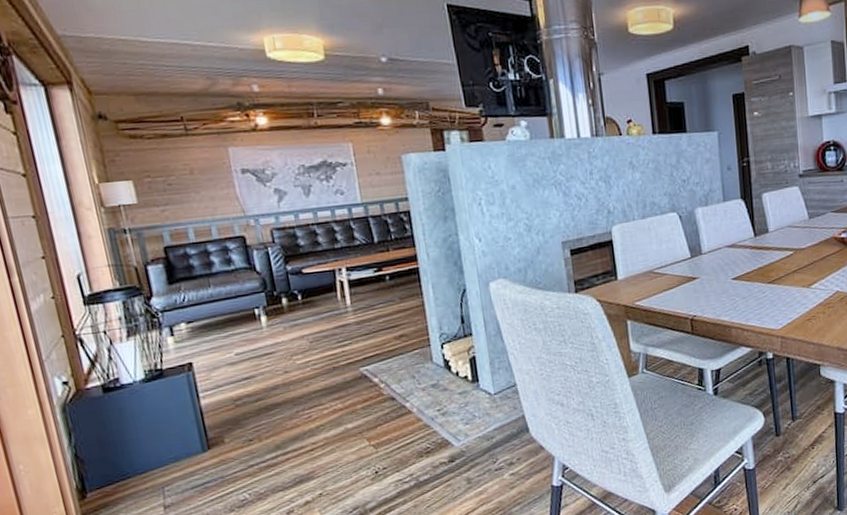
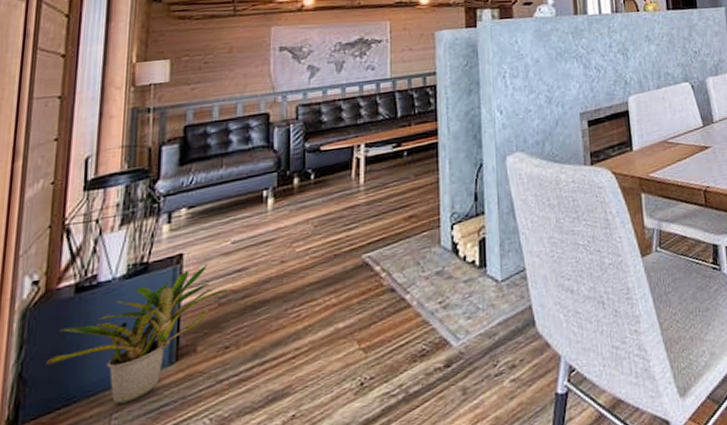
potted plant: none [95,372,248,480] -> present [46,264,235,404]

